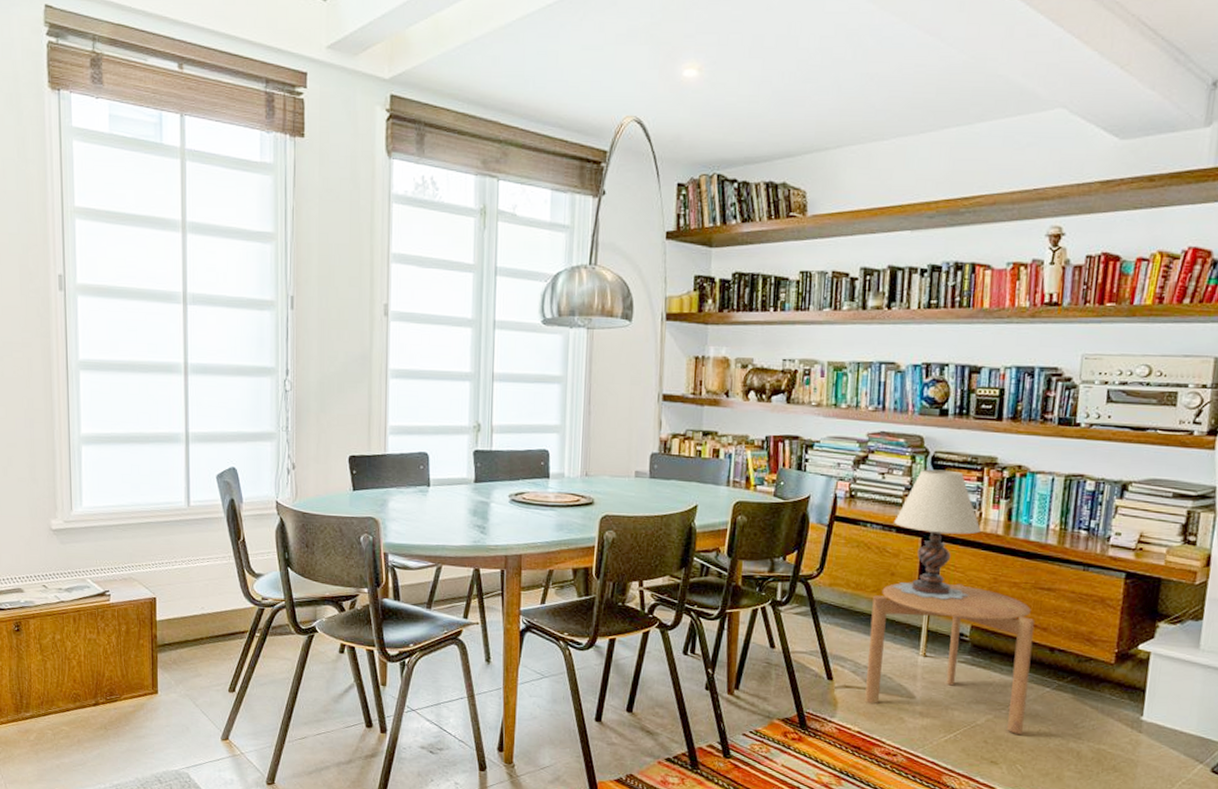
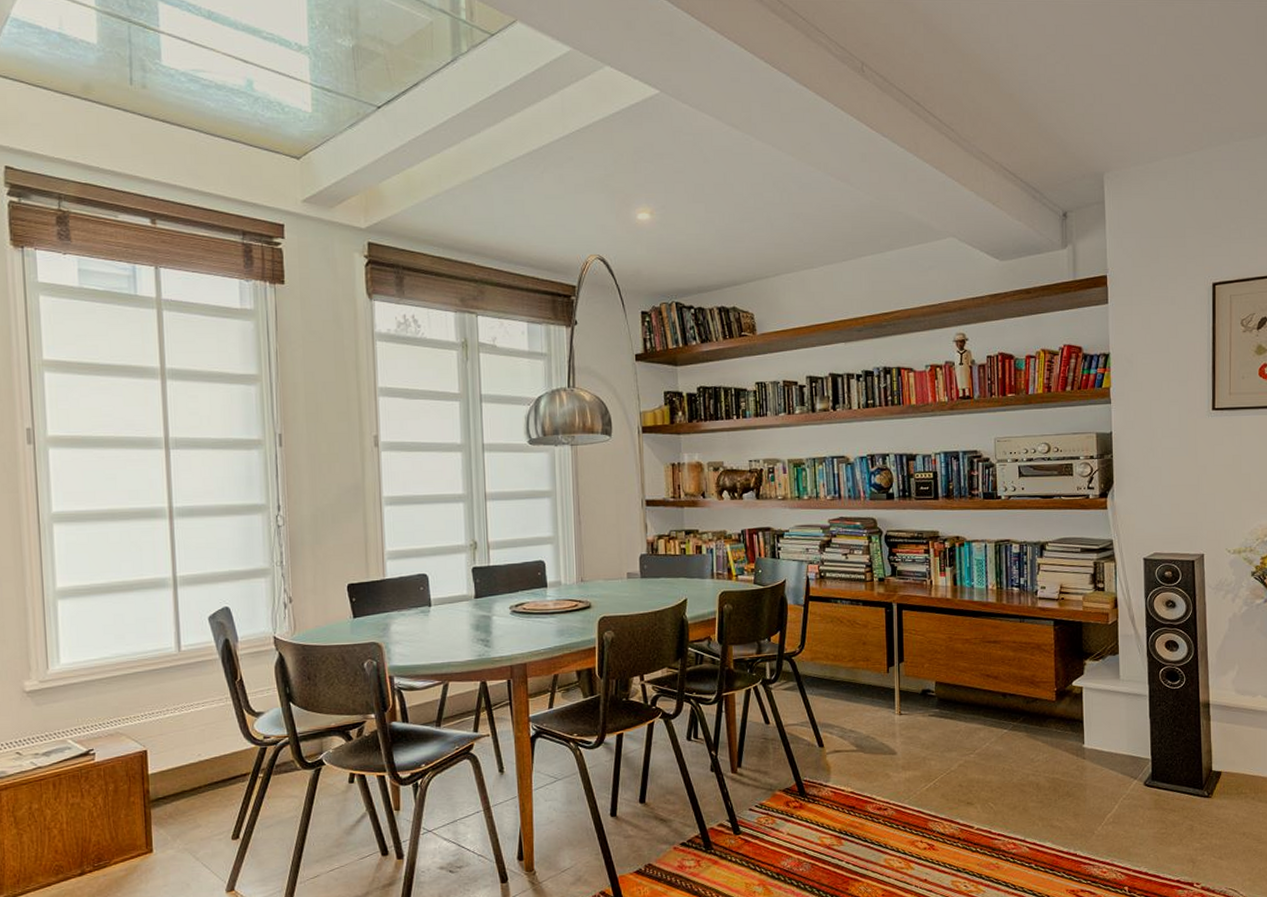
side table: present [864,582,1035,735] -> none [850,645,991,775]
table lamp: present [892,469,981,600] -> none [860,546,933,661]

